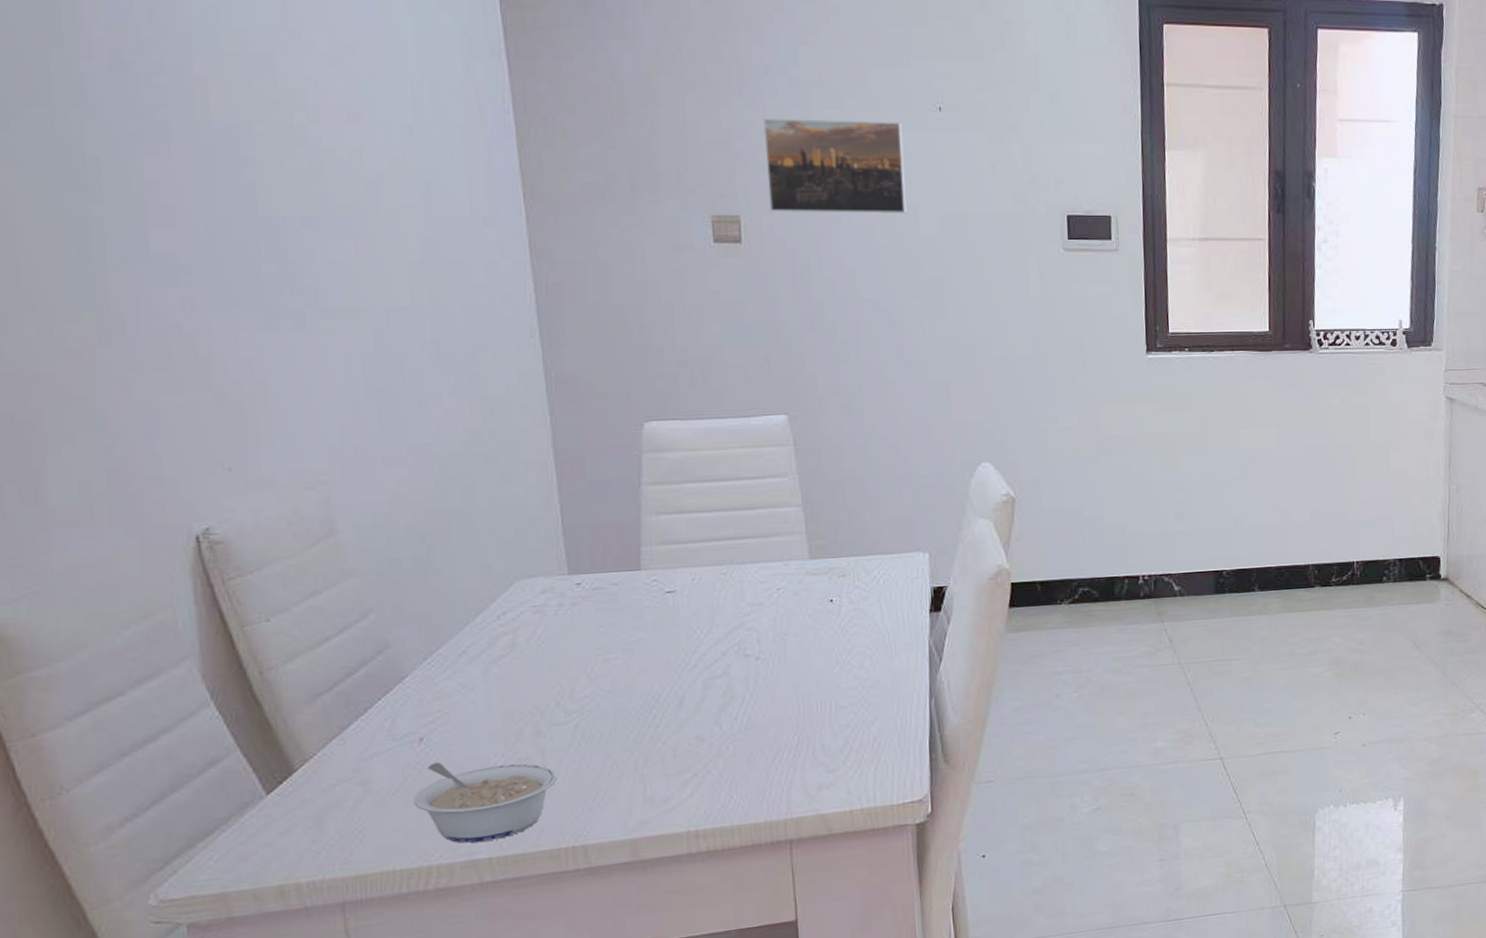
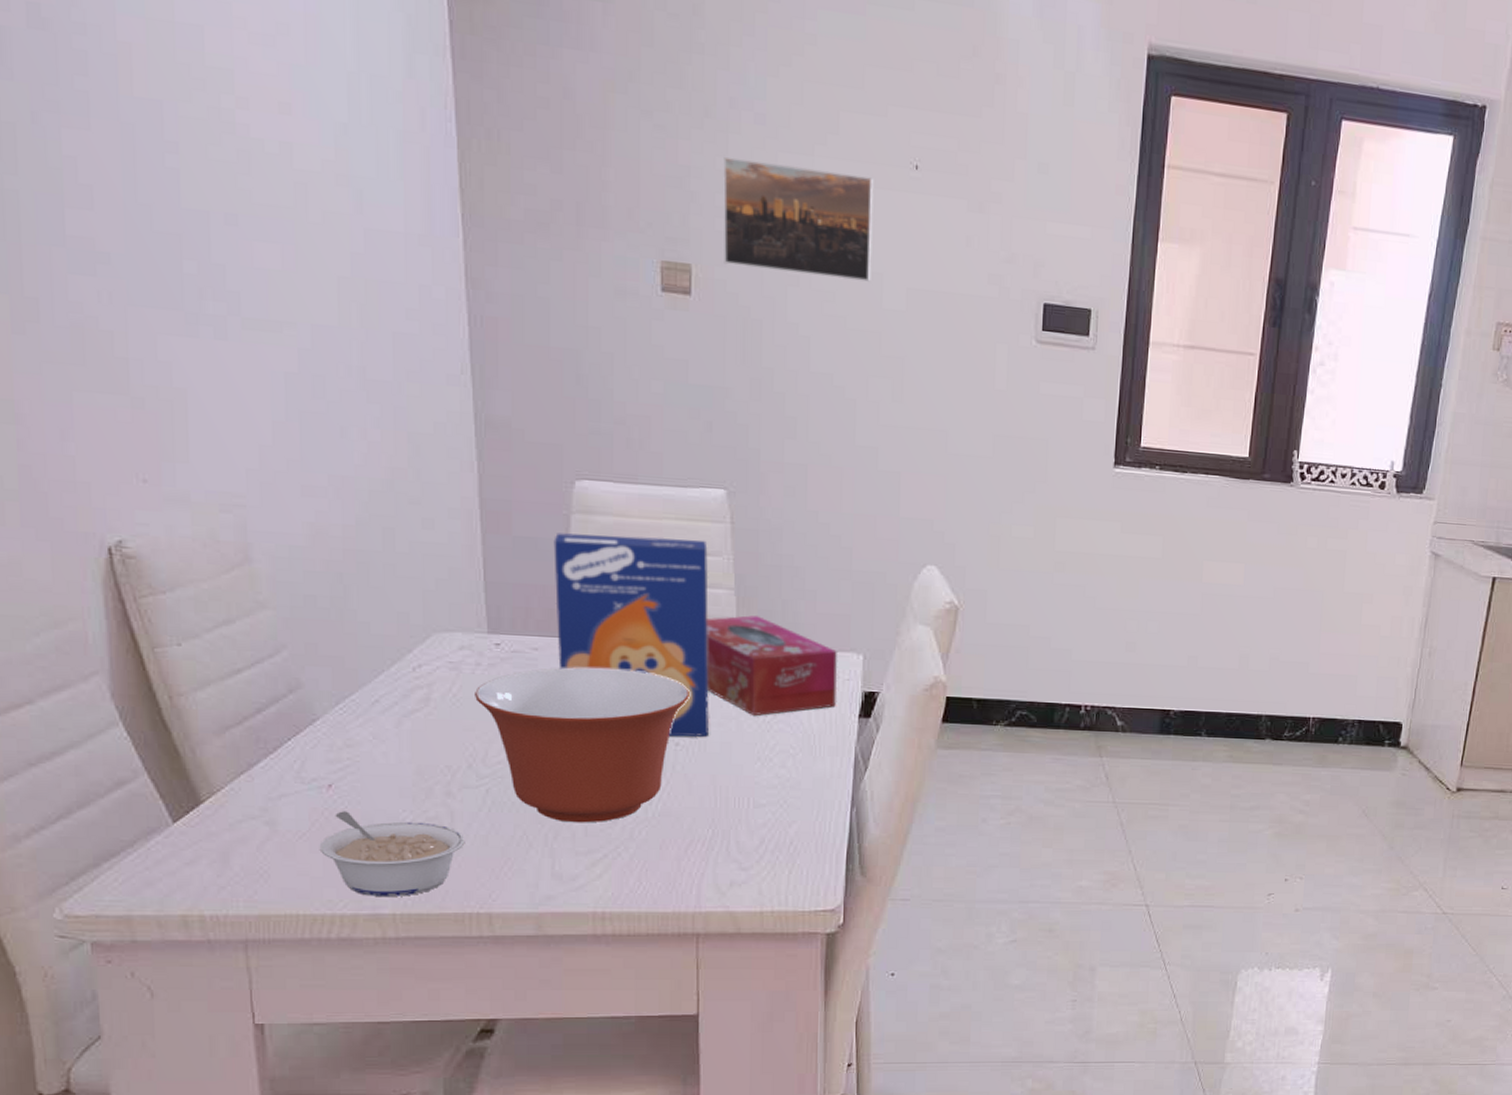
mixing bowl: none [559,593,766,747] -> present [475,667,690,823]
cereal box: none [626,463,787,652] -> present [553,533,709,738]
tissue box: none [778,528,908,623] -> present [706,615,838,716]

